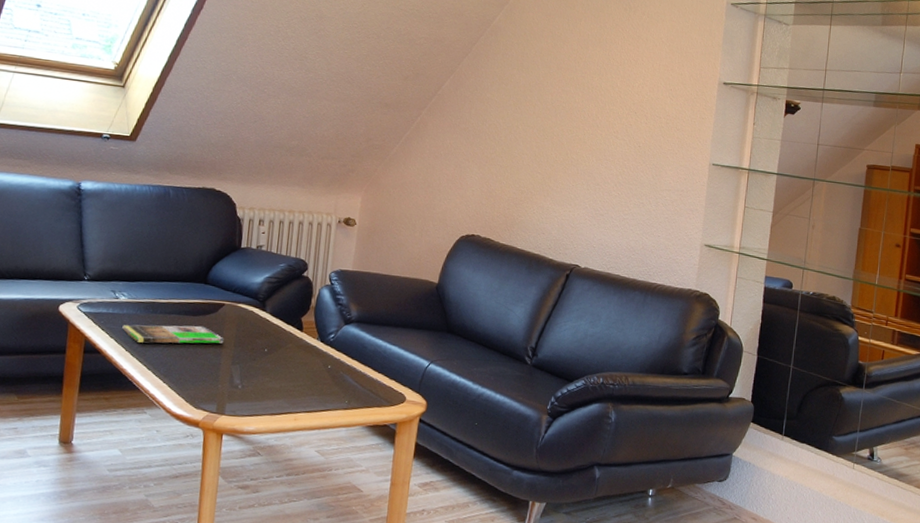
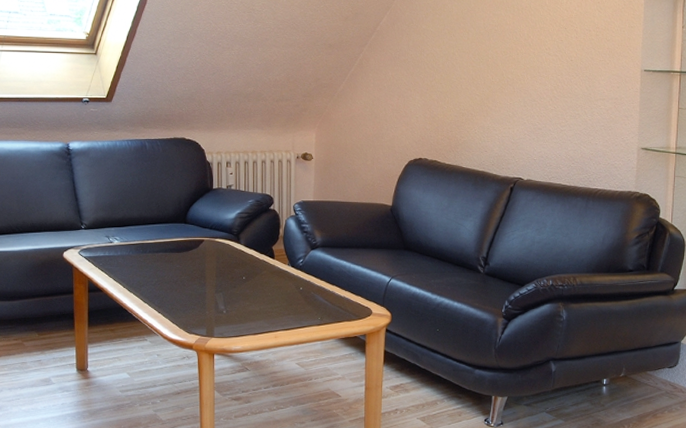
magazine: present [122,325,224,344] -> none [118,261,207,280]

